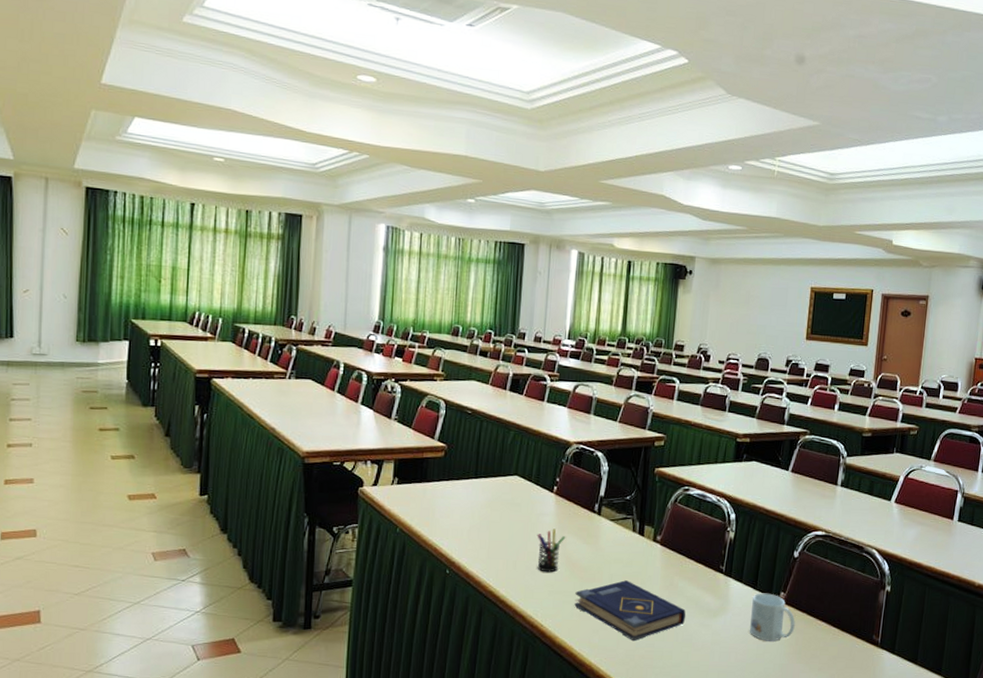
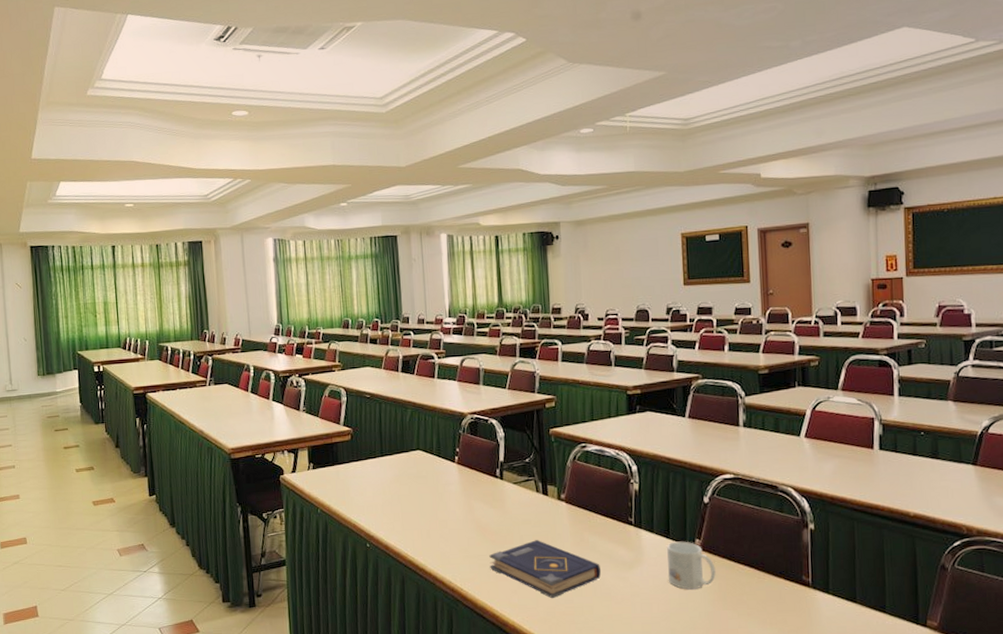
pen holder: present [537,528,566,573] -> none [445,496,473,539]

